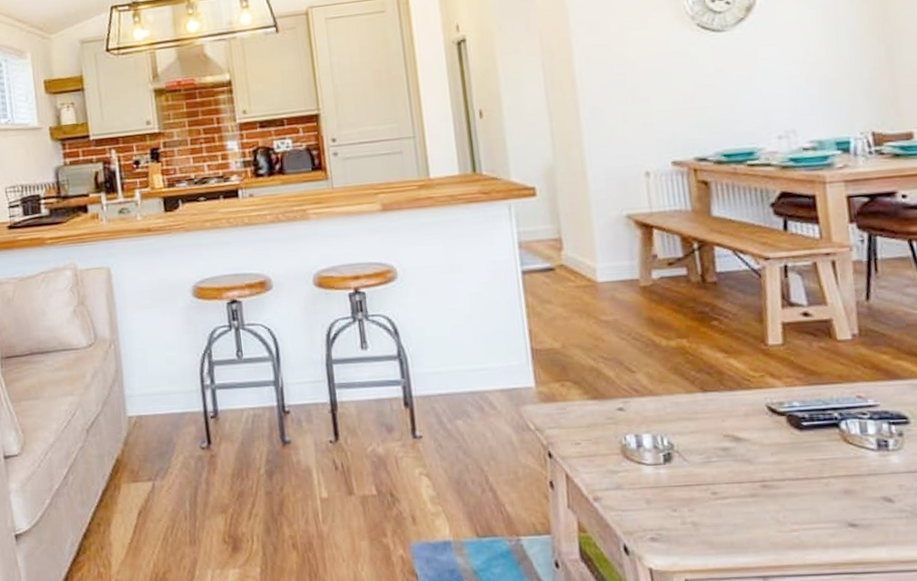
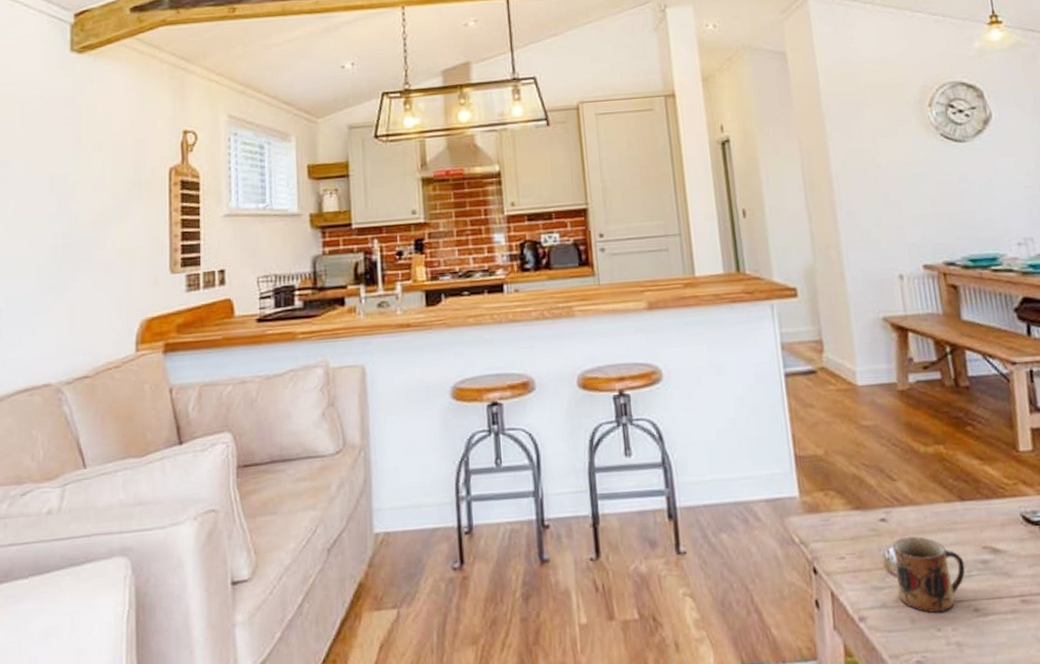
mug: none [629,425,705,496] -> present [892,536,965,614]

